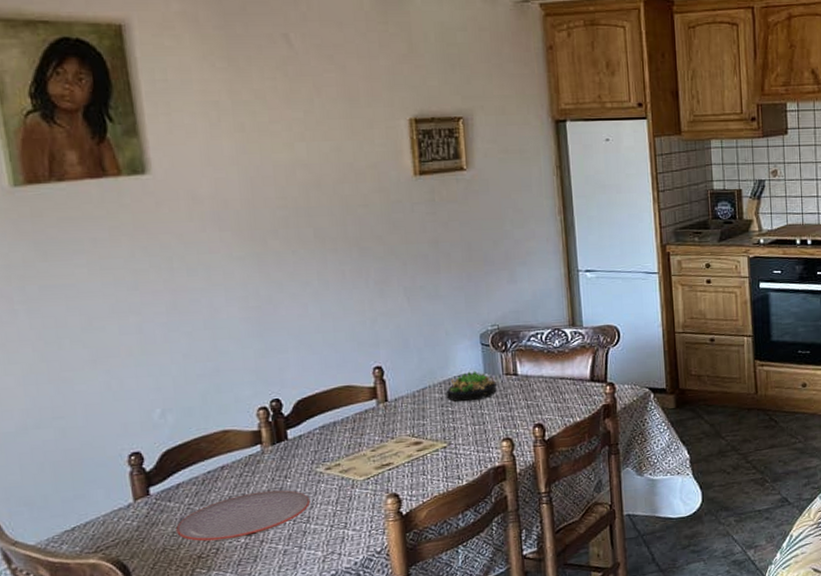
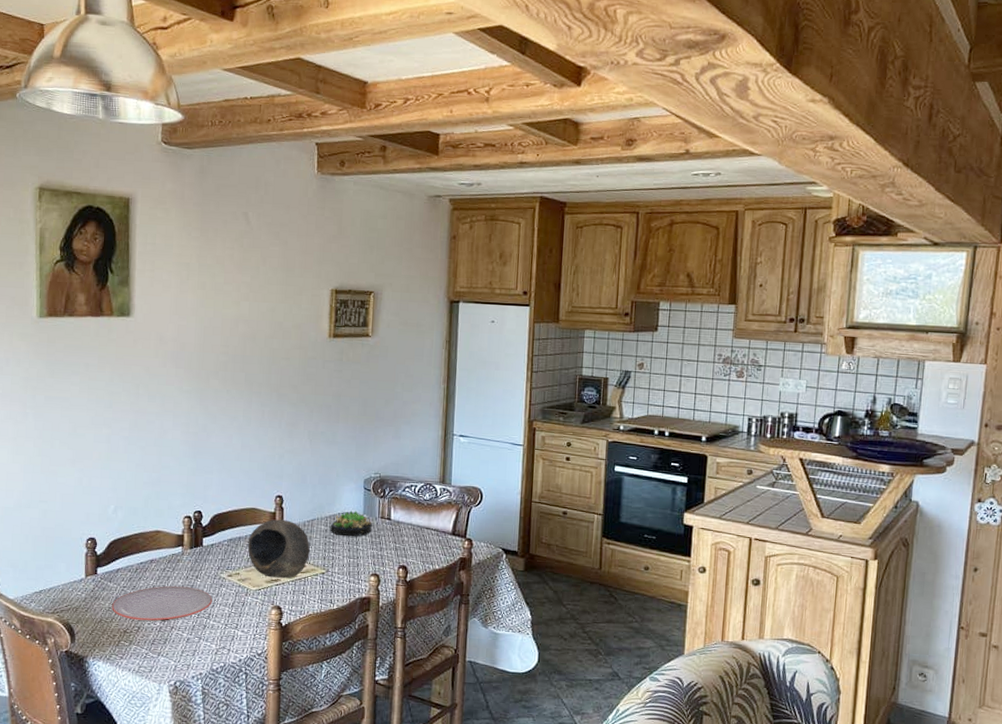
bowl: none [345,393,425,463] -> present [247,519,310,579]

